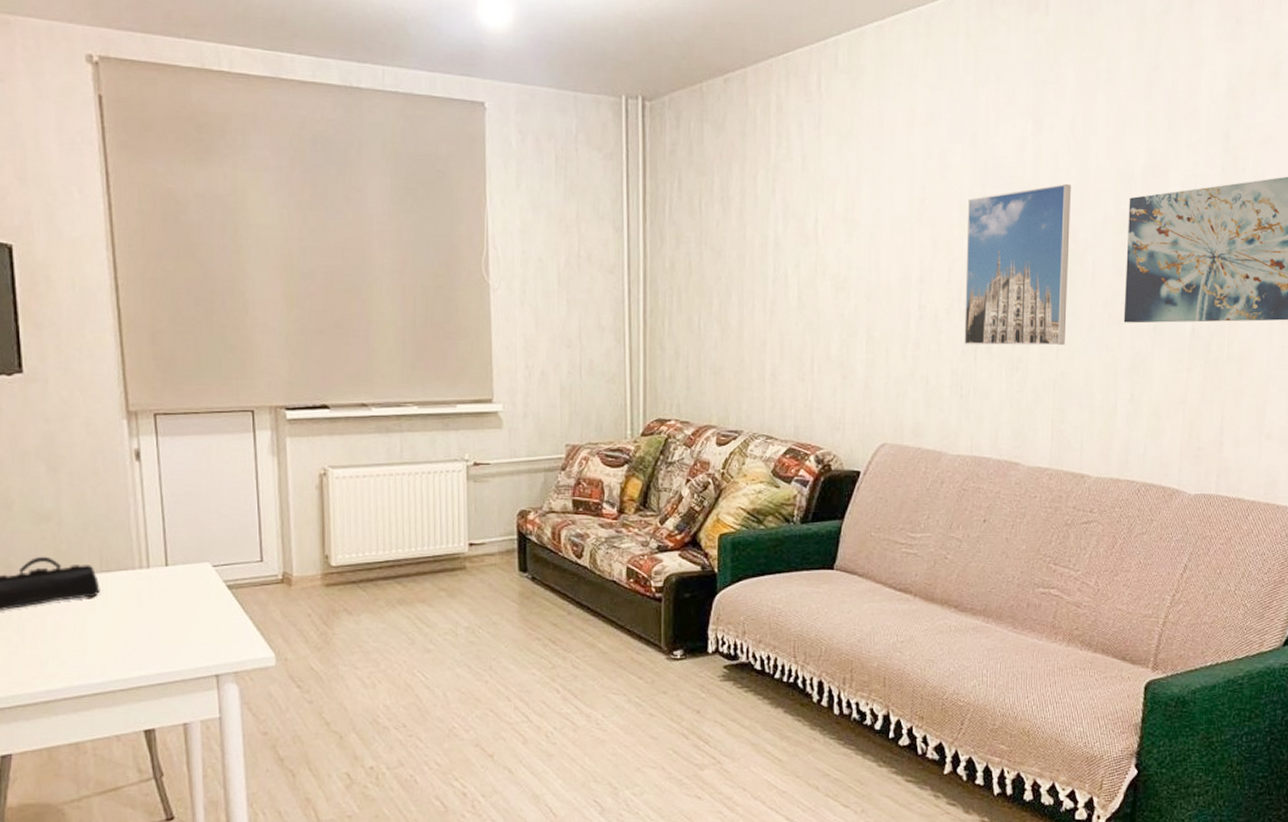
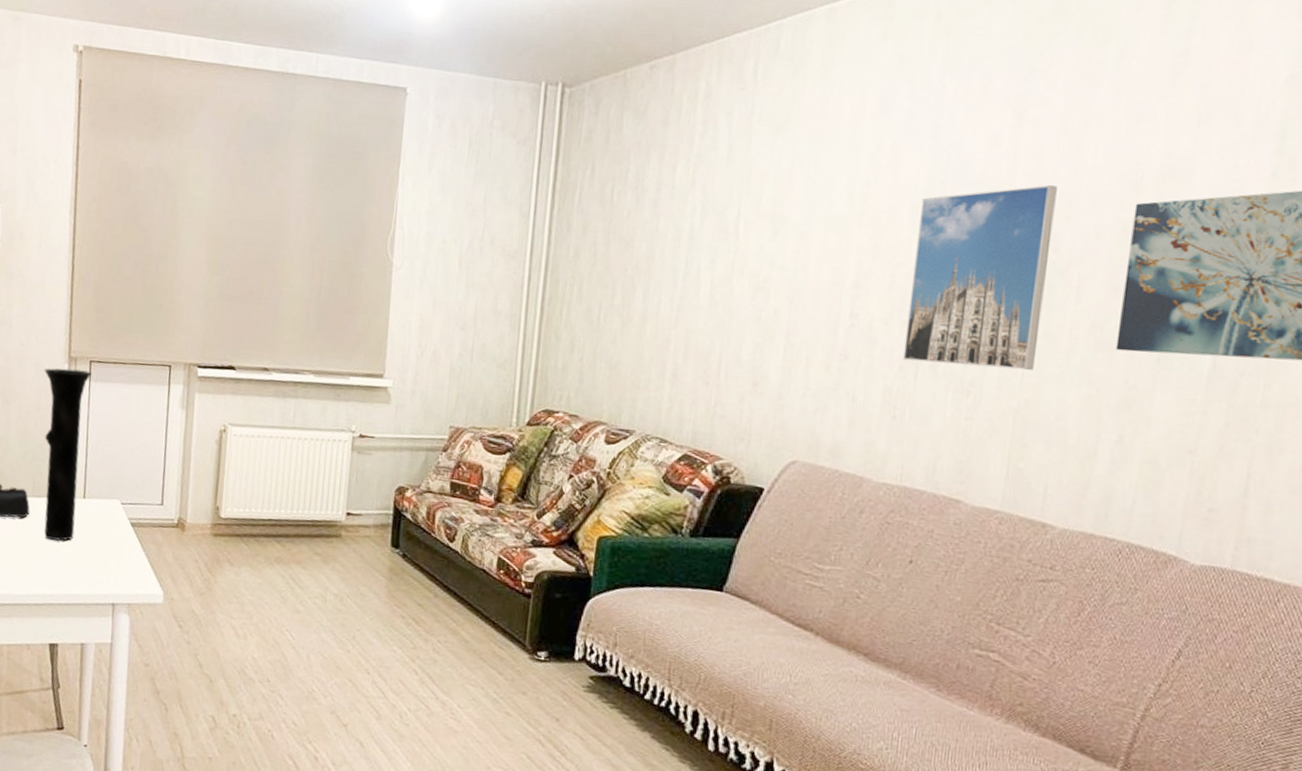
vase: none [97,425,159,618] -> present [43,368,92,541]

